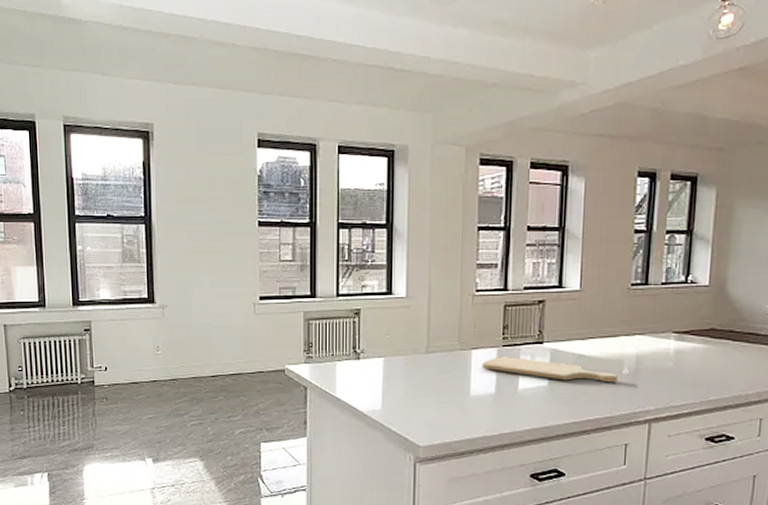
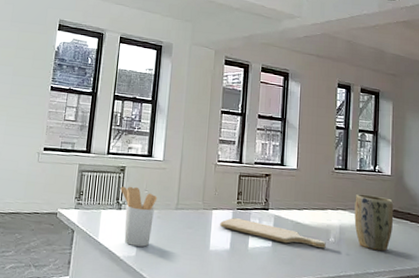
utensil holder: none [357,331,403,399] -> present [120,186,158,247]
plant pot: none [656,313,711,380] -> present [354,193,394,252]

